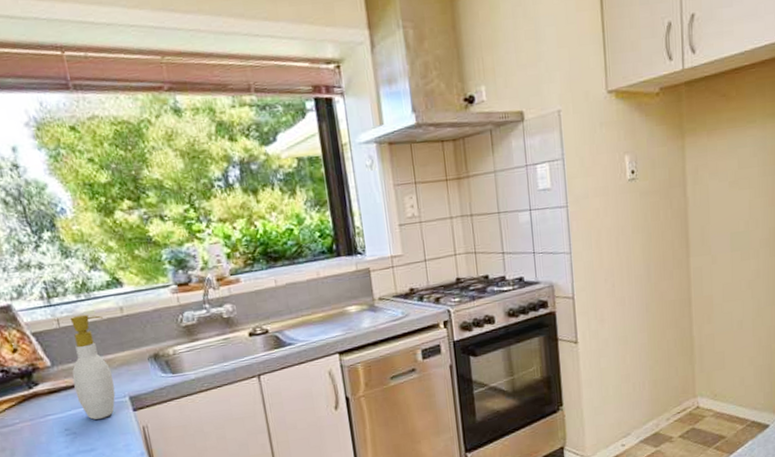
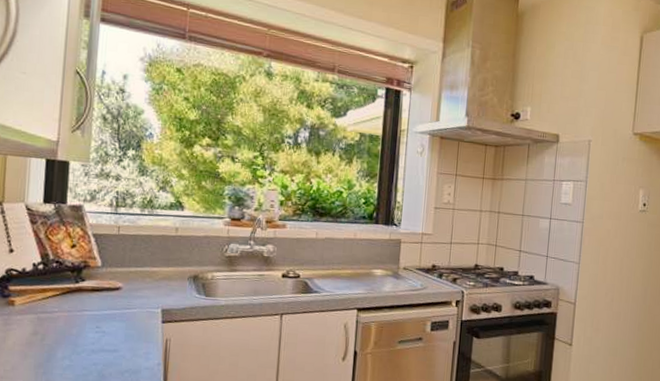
soap bottle: present [69,314,116,420] -> none [115,227,159,324]

